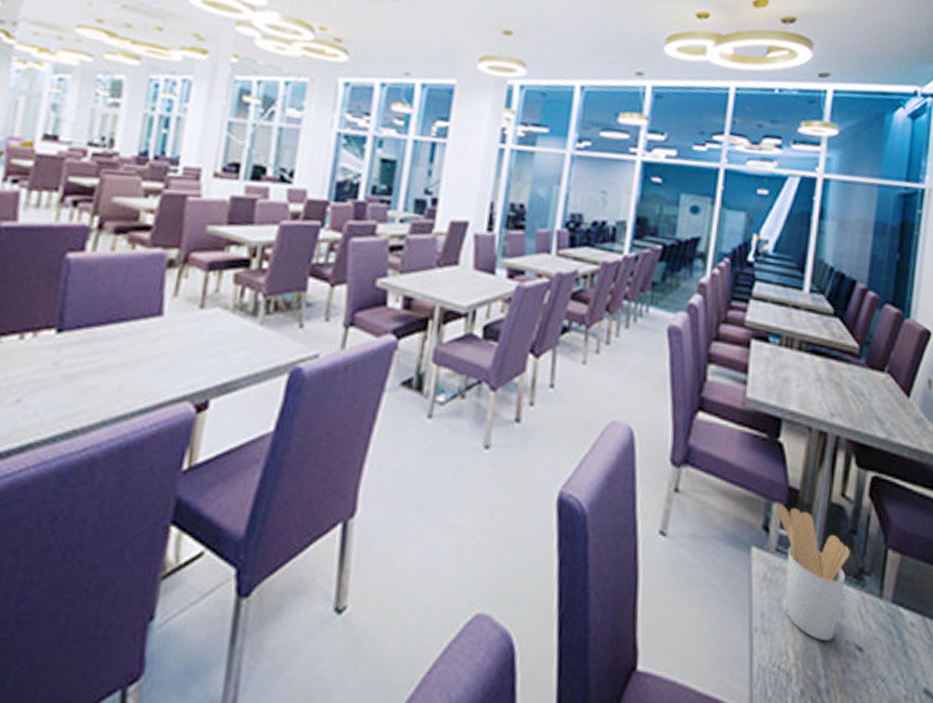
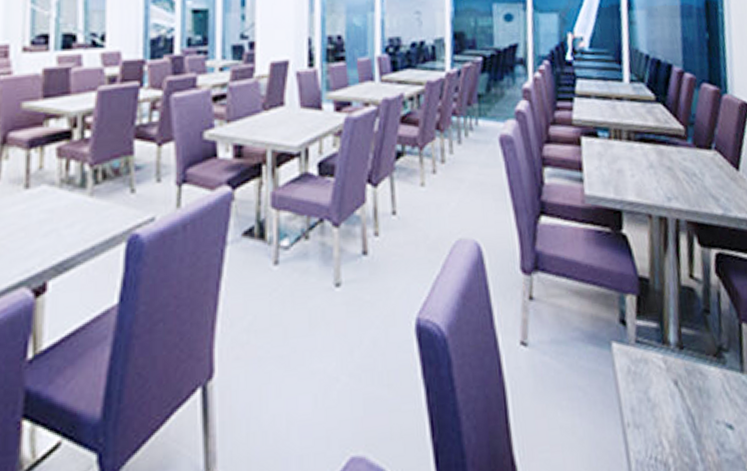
utensil holder: present [777,505,850,640] -> none [630,295,707,425]

